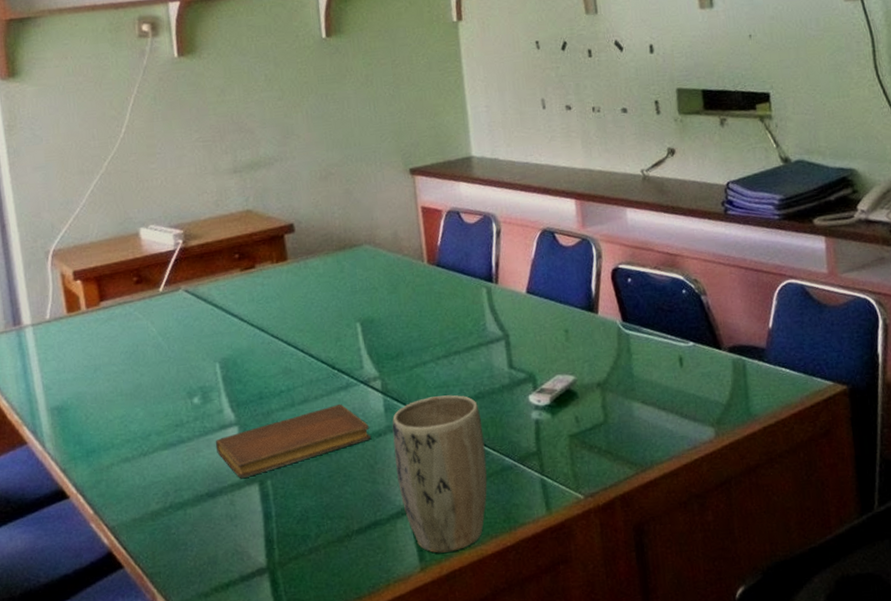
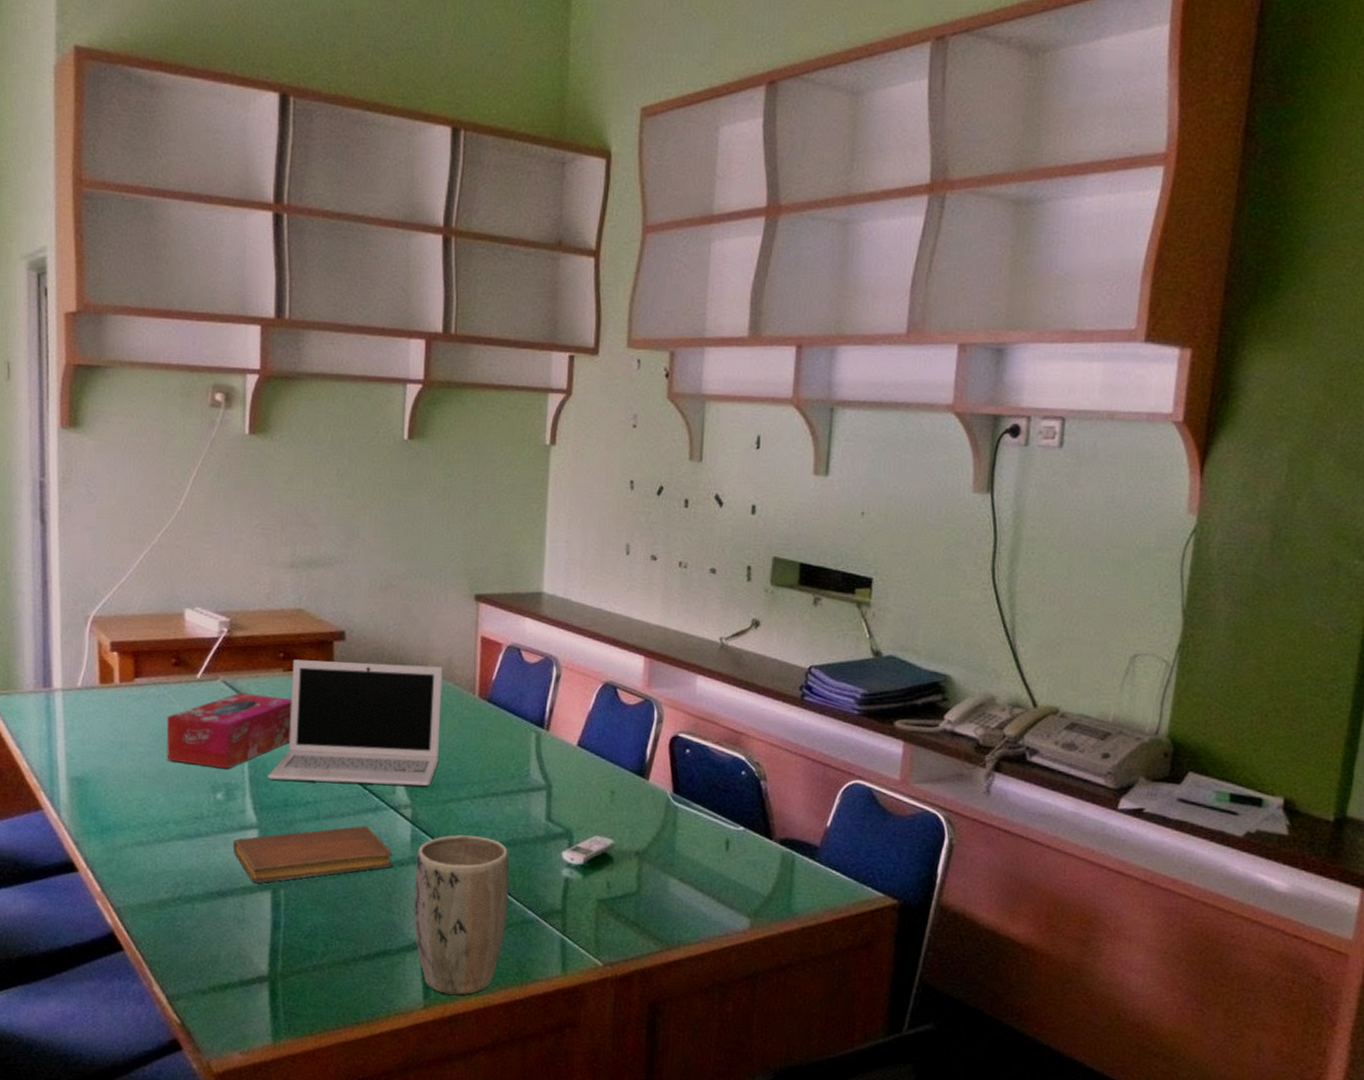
tissue box: none [135,295,257,375] -> present [166,692,292,769]
laptop: none [239,241,400,376] -> present [268,659,443,787]

